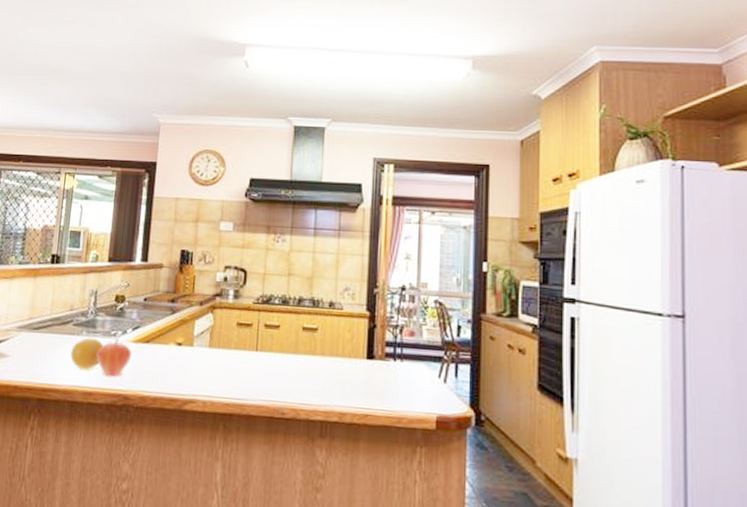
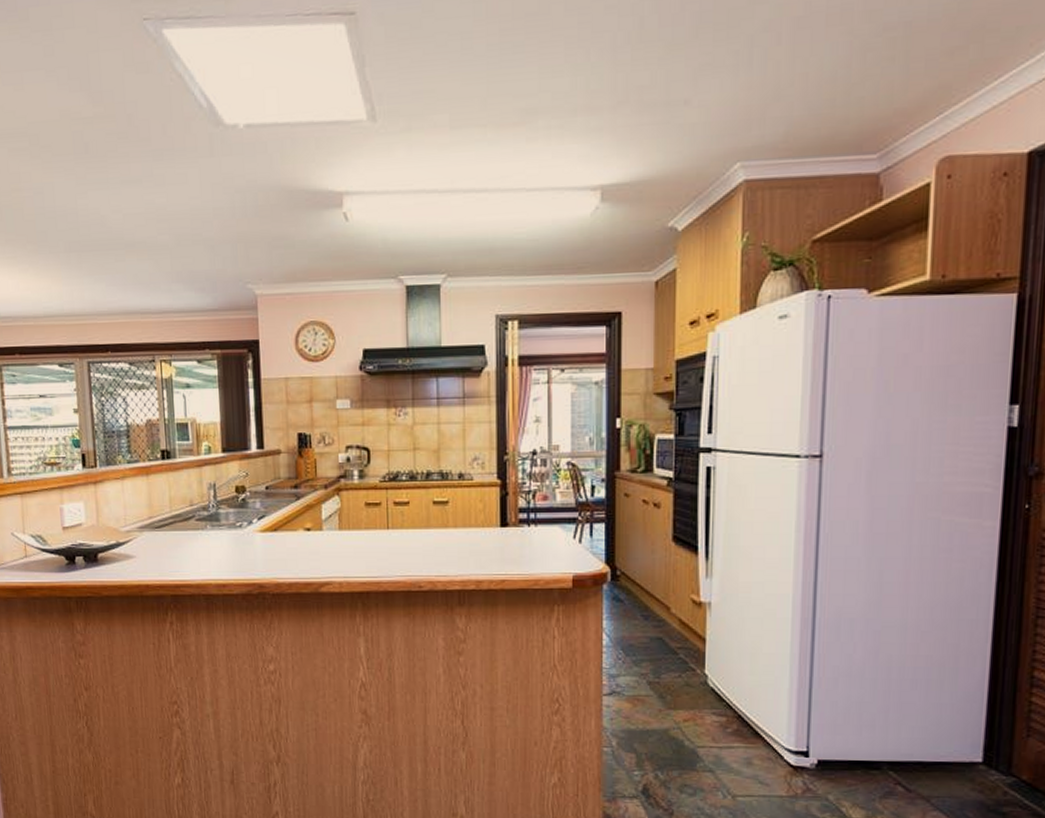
fruit: present [70,337,103,370] -> none [198,531,230,563]
fruit: present [96,338,132,376] -> none [224,529,260,567]

